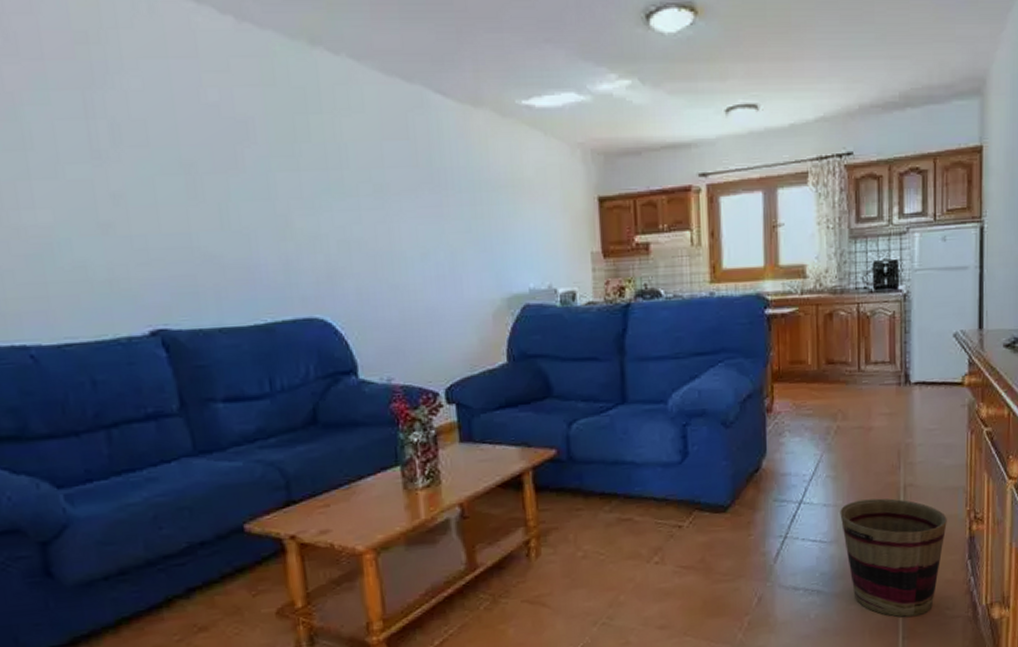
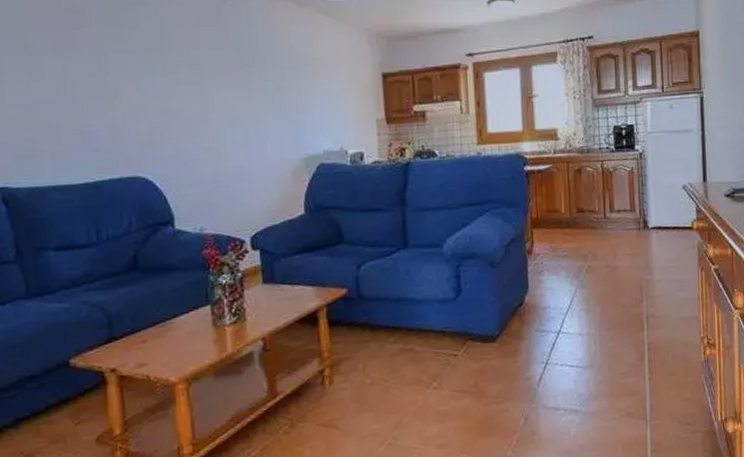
basket: present [840,498,947,617] -> none [593,327,685,433]

